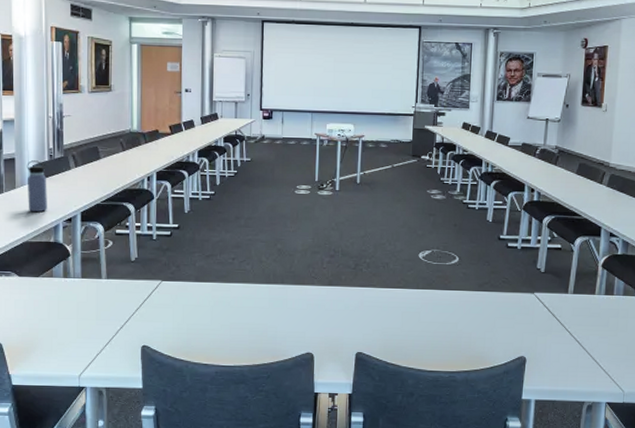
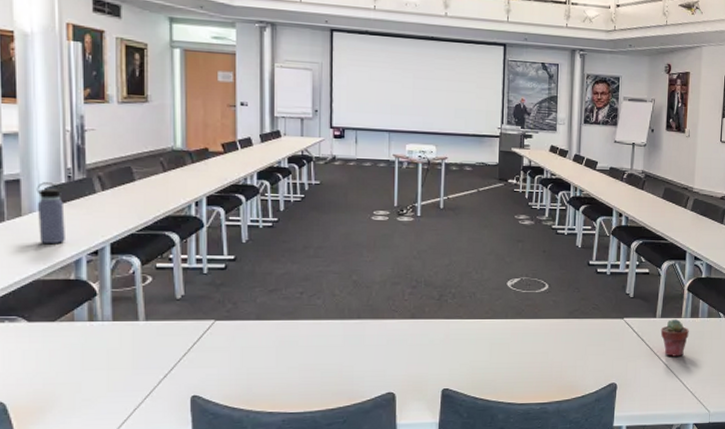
potted succulent: none [572,295,603,334] -> present [660,318,689,357]

